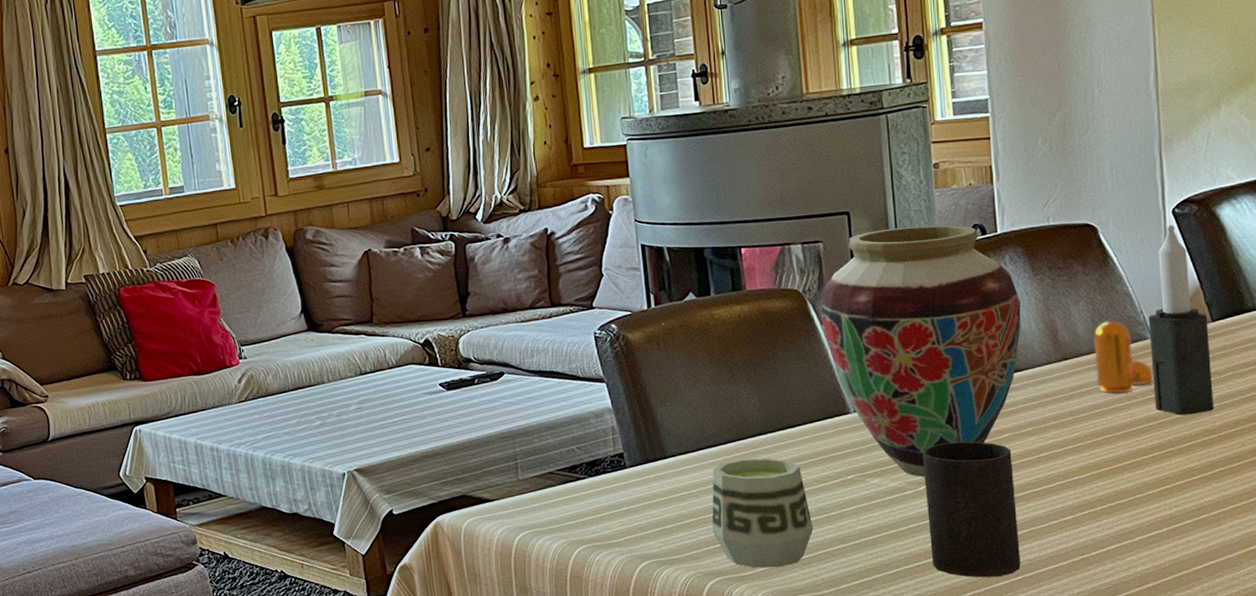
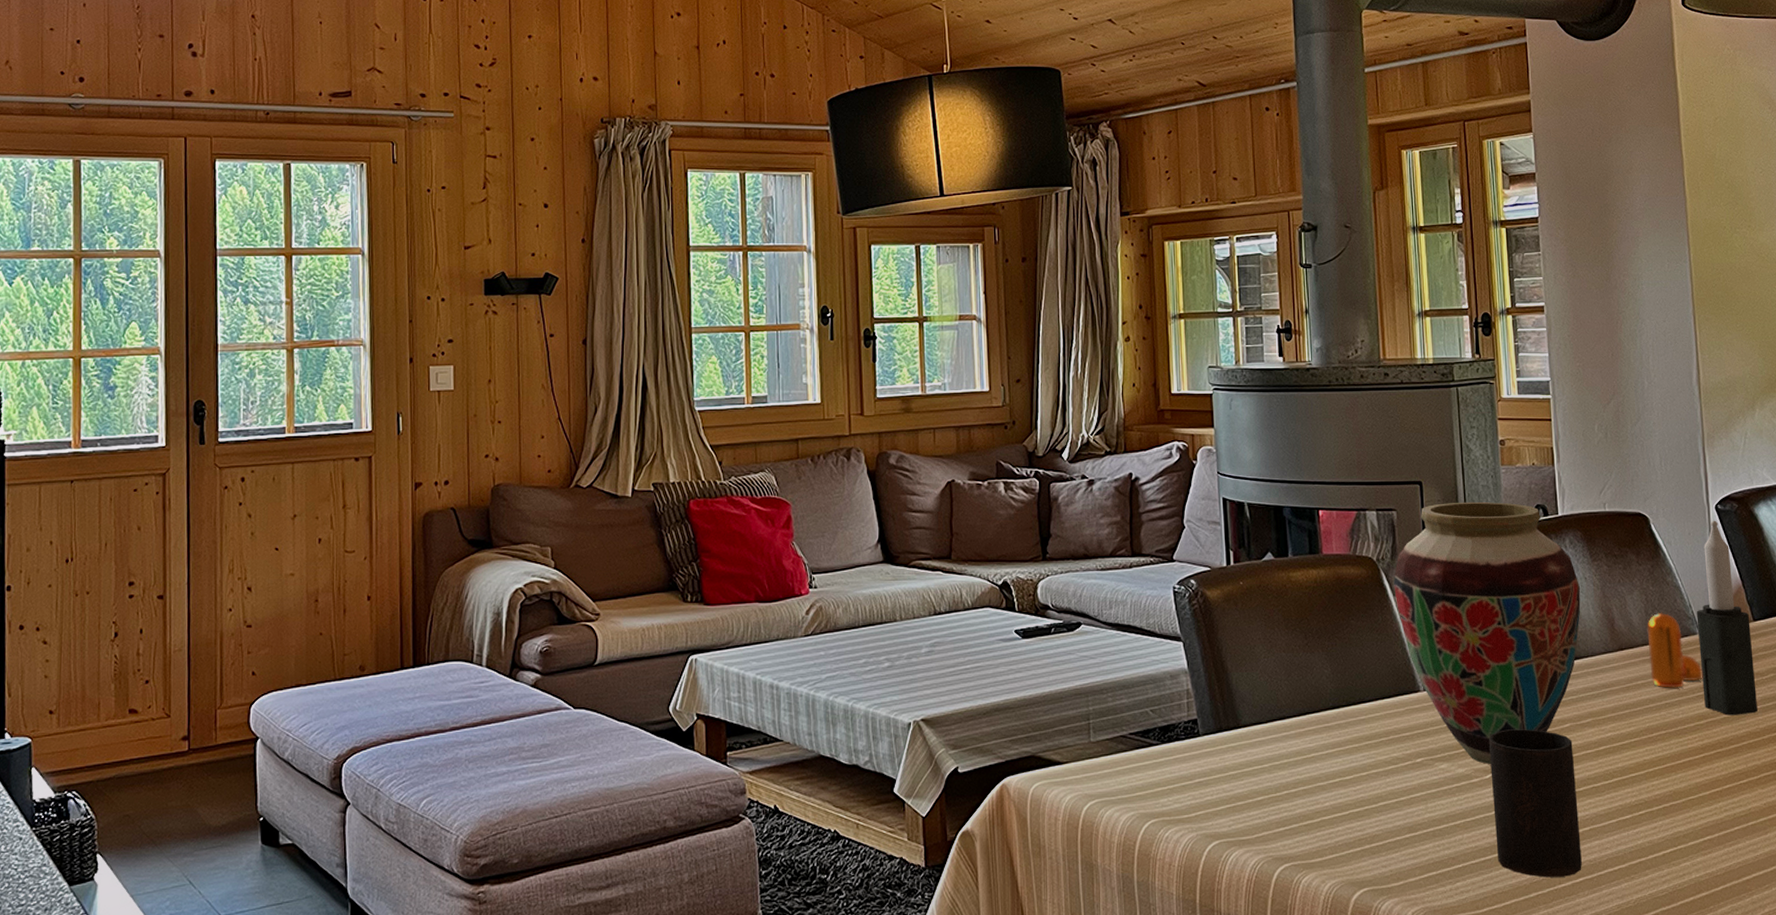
cup: present [712,457,814,568] -> none [1283,733,1383,855]

